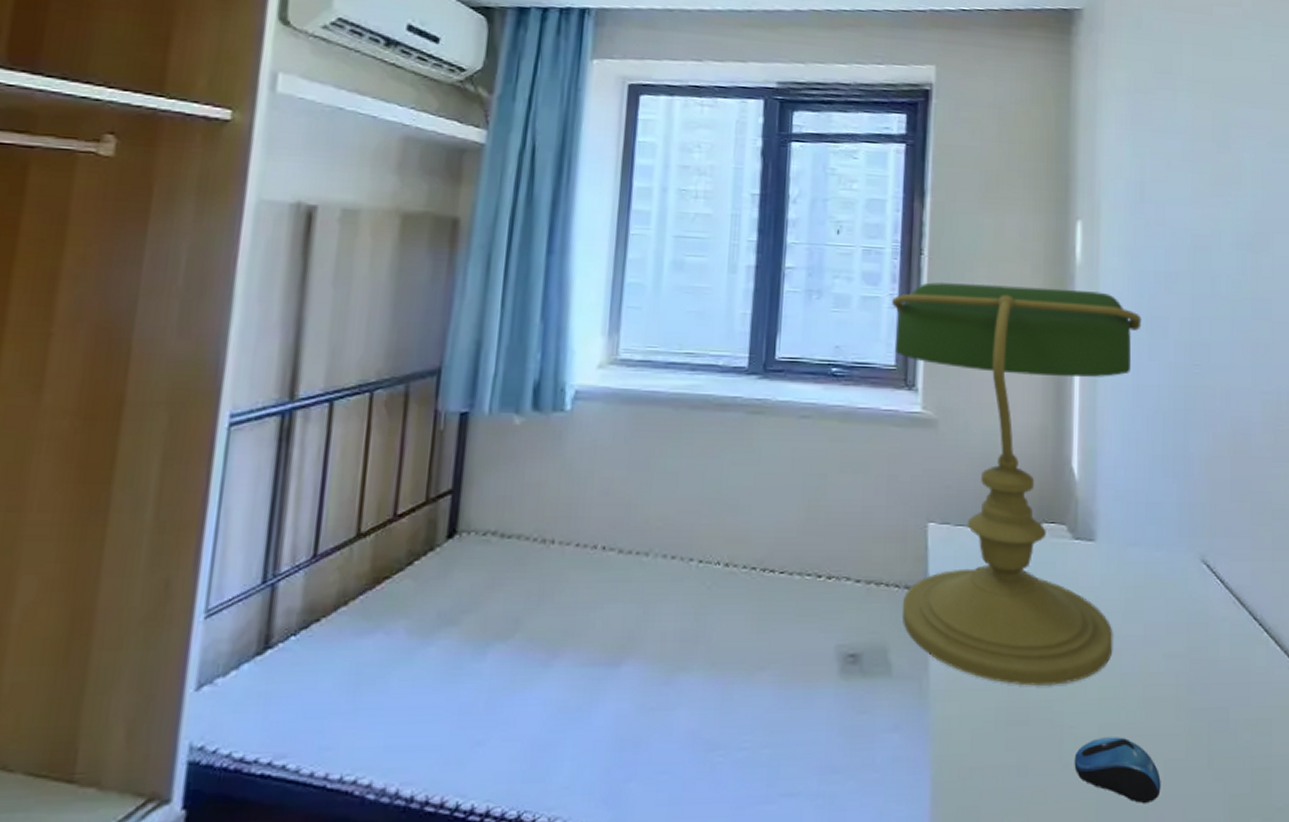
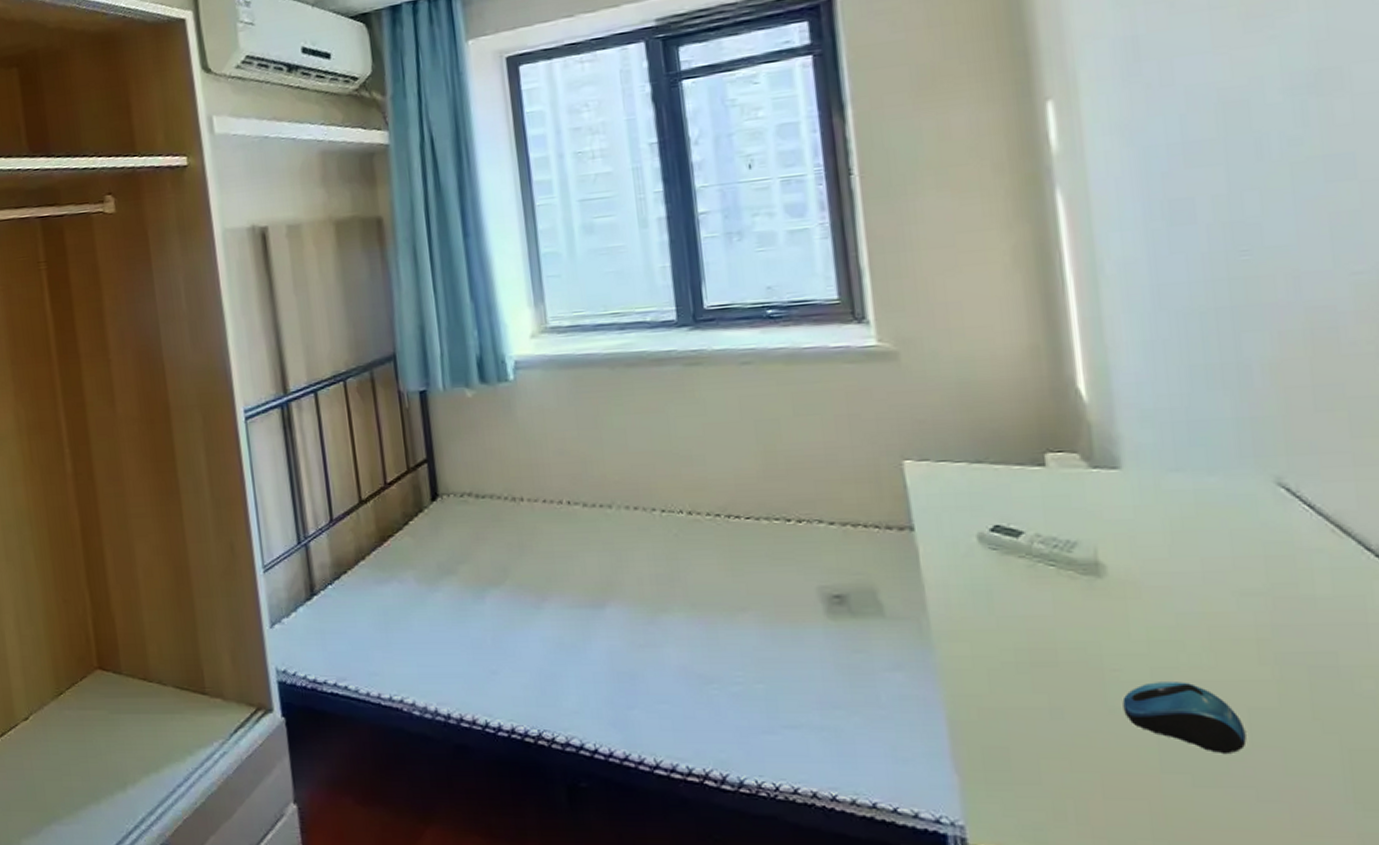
desk lamp: present [891,282,1142,686] -> none [822,181,1160,626]

